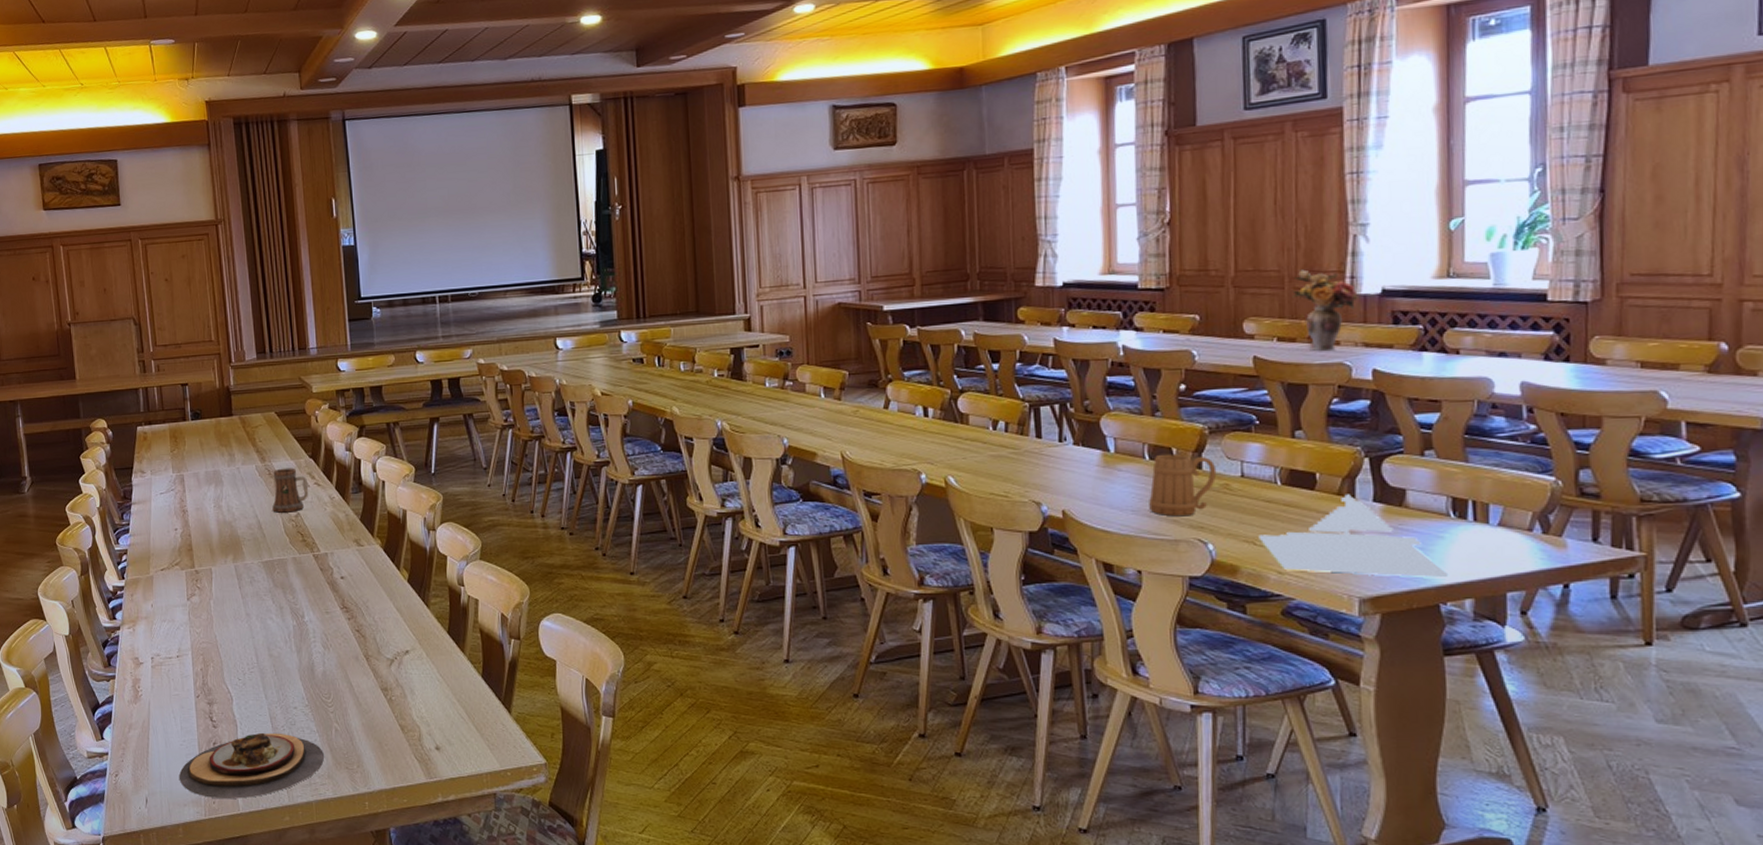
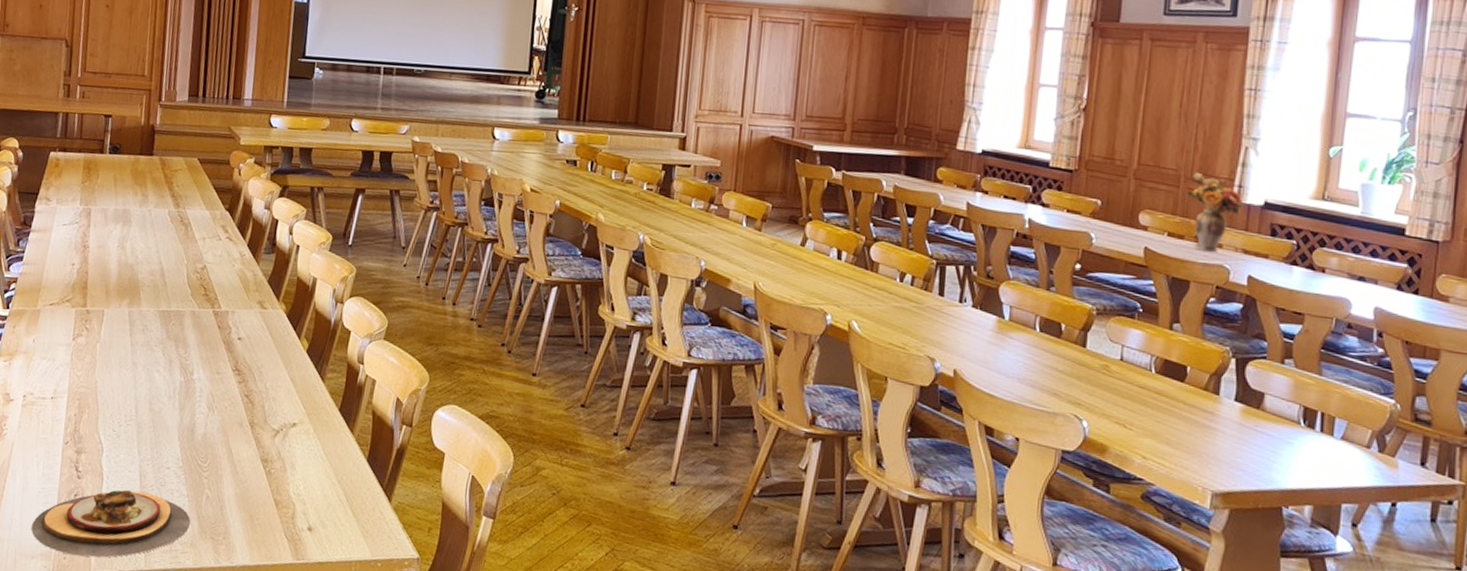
beer mug: present [272,468,309,513] -> none [178,217,220,264]
beer mug: present [1149,453,1217,517] -> none [1034,328,1099,391]
napkin: present [1258,494,1449,578] -> none [1129,390,1294,483]

